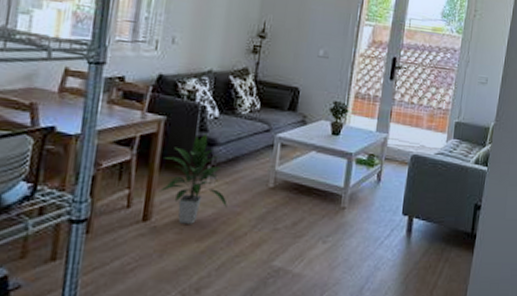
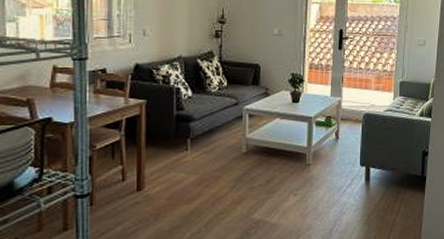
indoor plant: present [158,133,228,224] -> none [147,112,208,190]

